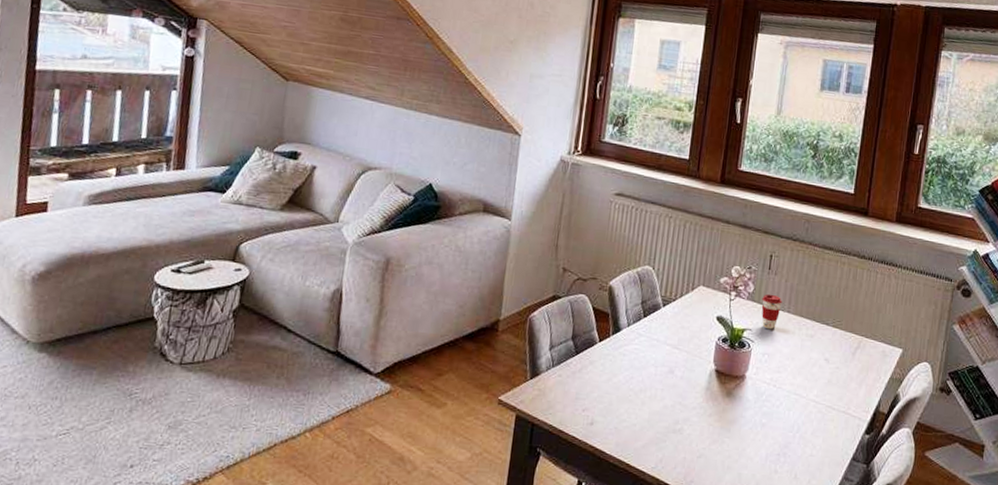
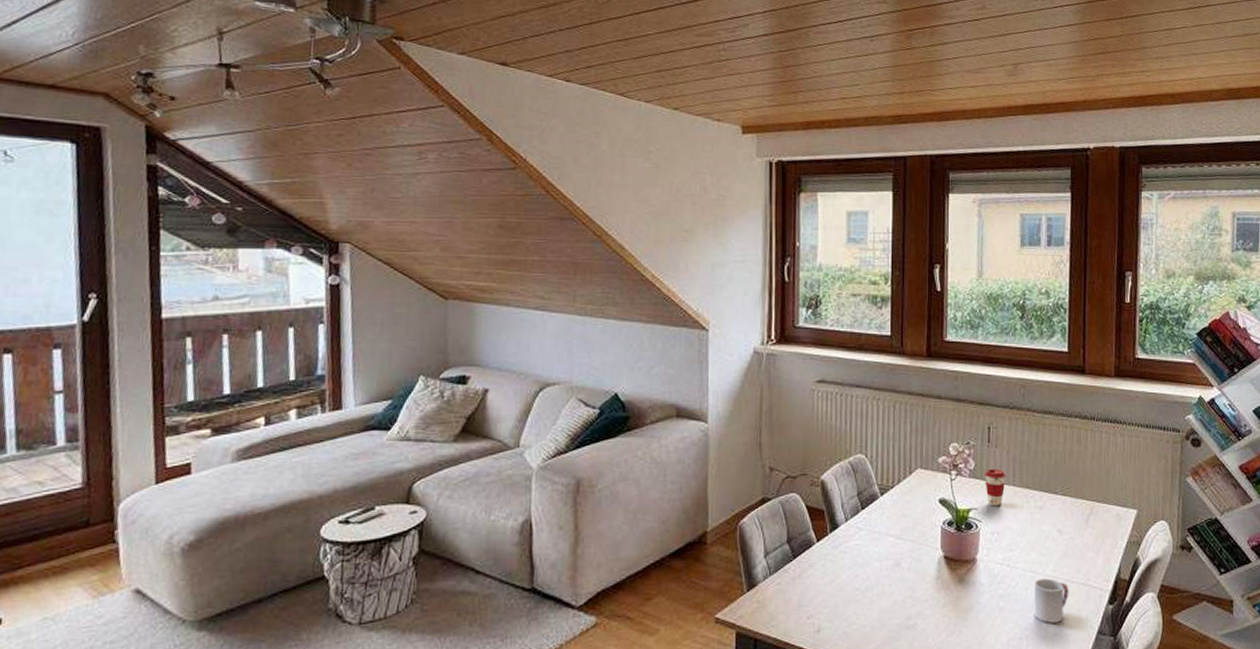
cup: none [793,401,830,445] -> present [1034,578,1069,623]

